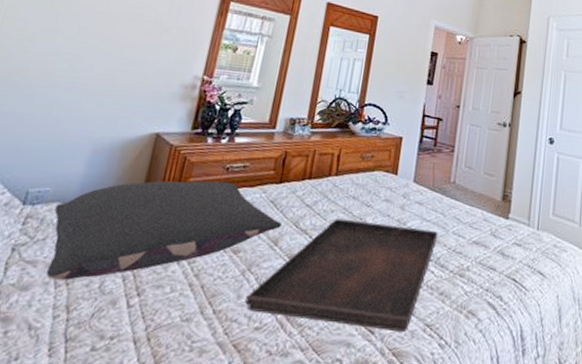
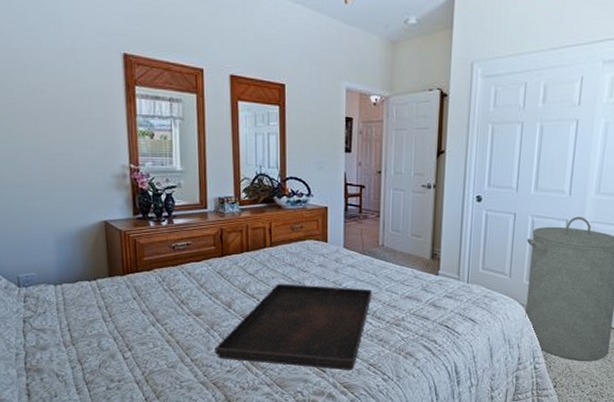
pillow: present [47,180,282,280] -> none [44,258,231,342]

